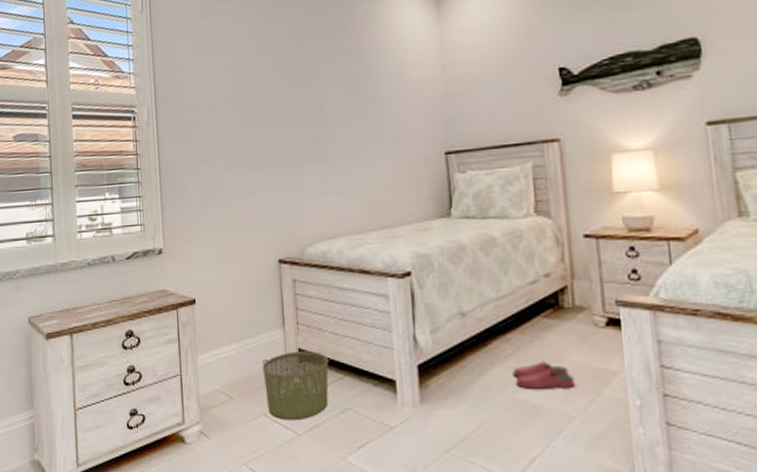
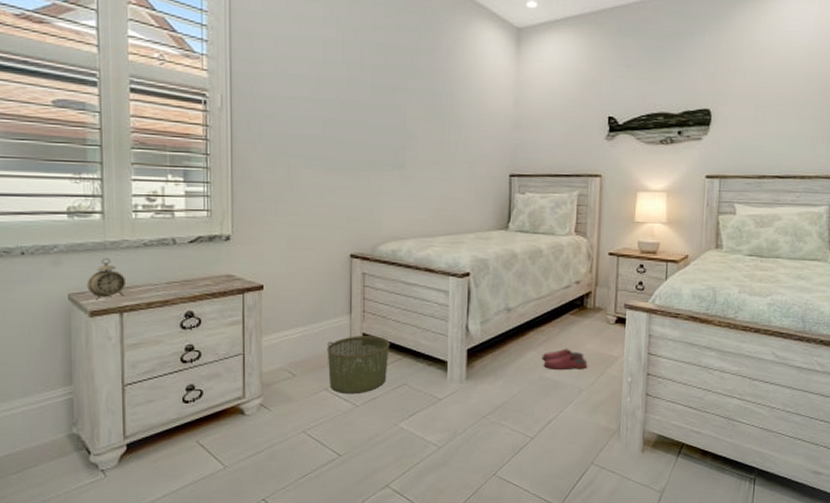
alarm clock: none [42,280,75,323] -> present [86,258,127,300]

